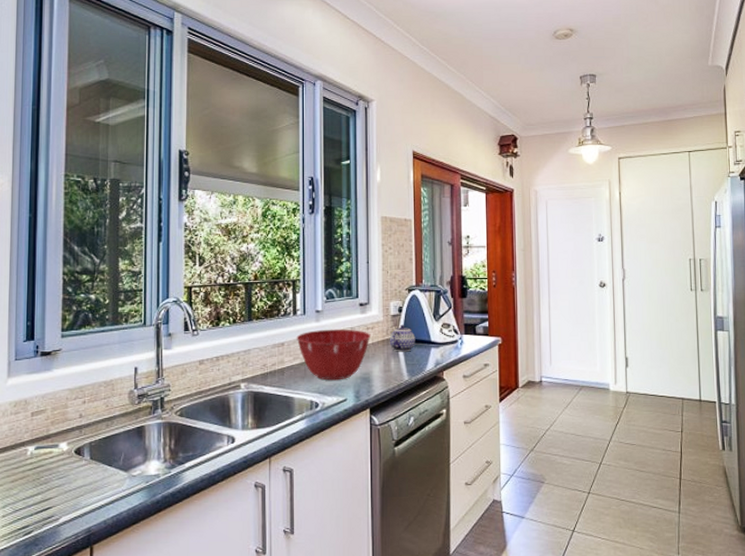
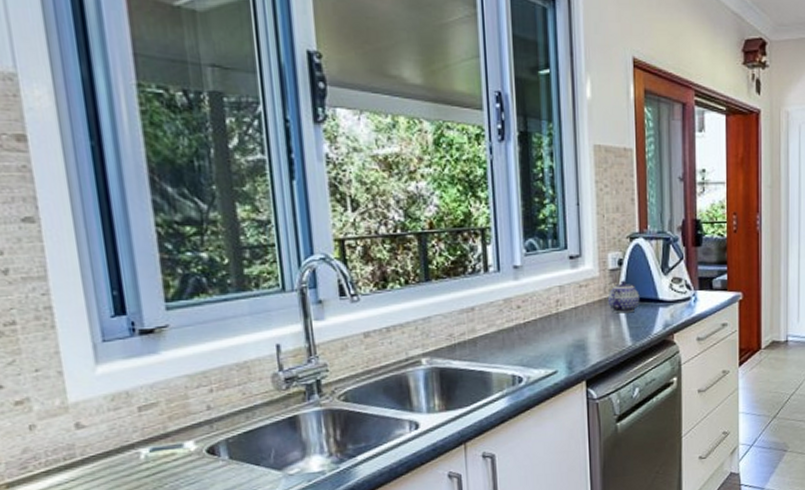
mixing bowl: present [296,329,371,381] -> none [489,287,584,351]

